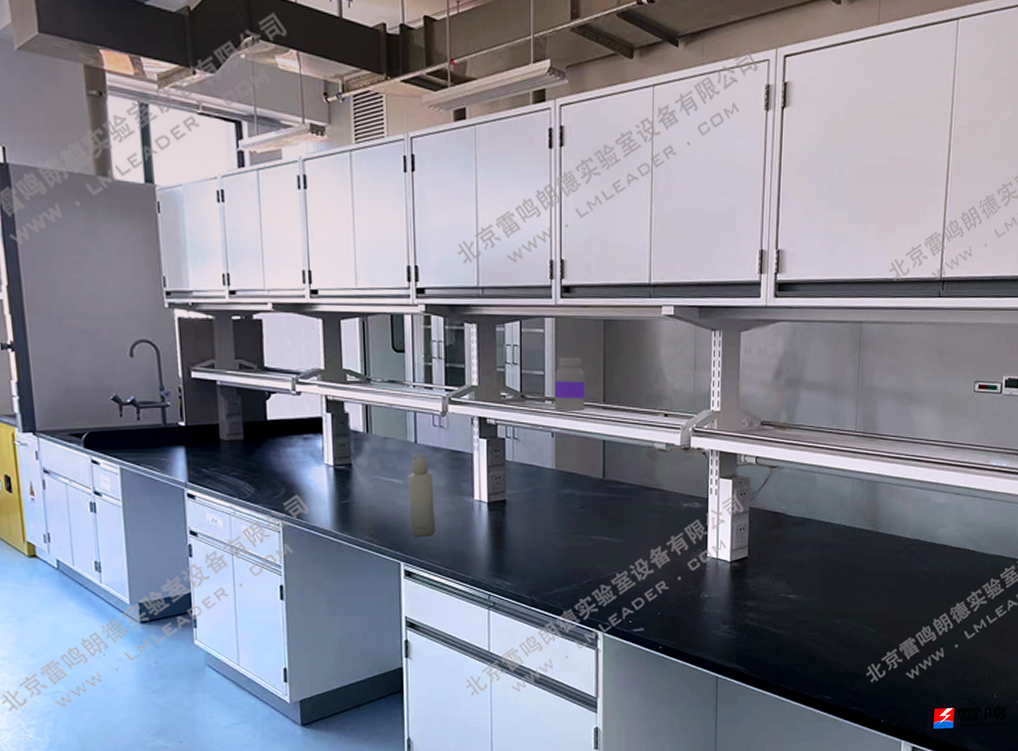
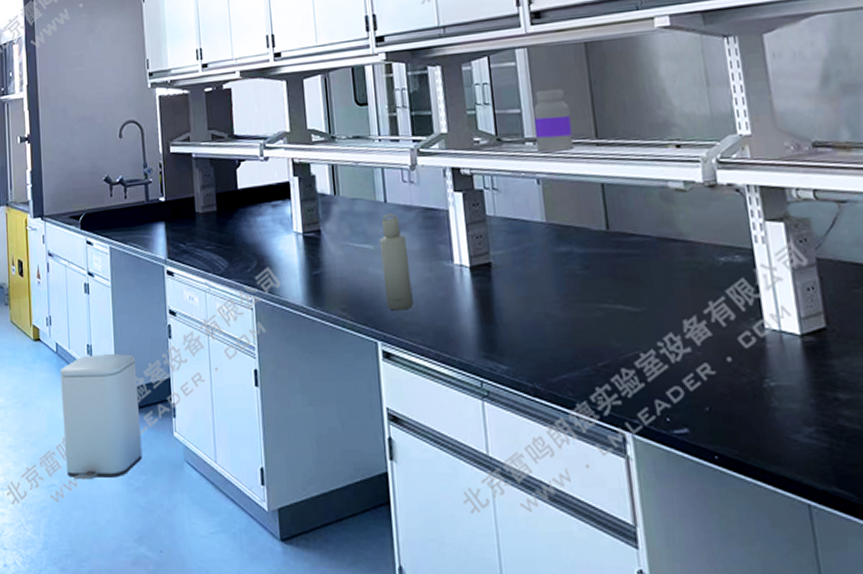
pedal bin: none [62,570,160,686] -> present [60,353,142,480]

